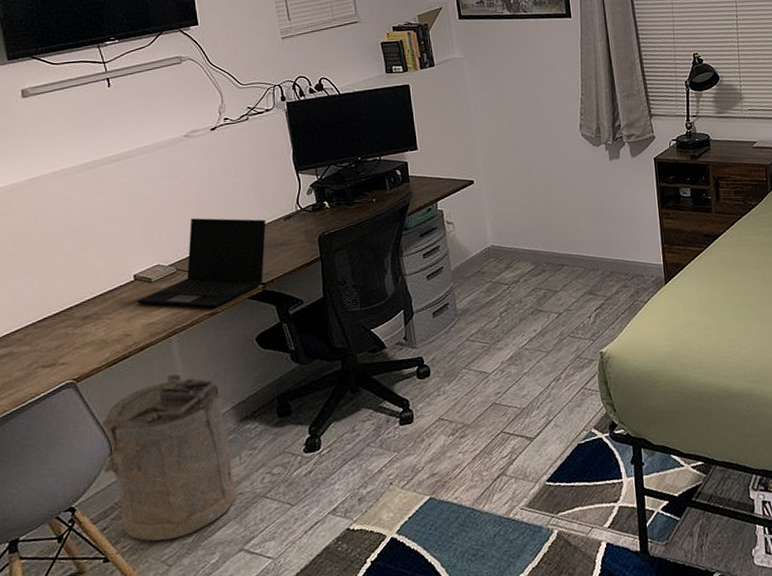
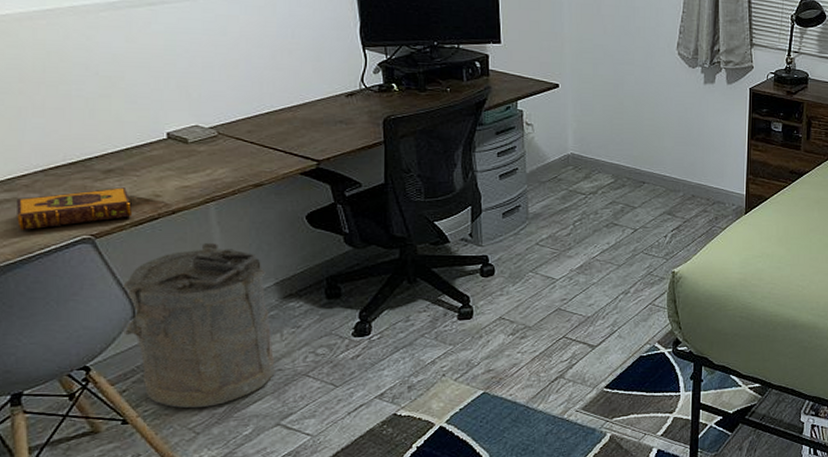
hardback book: none [12,331,108,383] -> present [17,187,133,231]
laptop: present [137,217,266,309] -> none [170,80,325,180]

